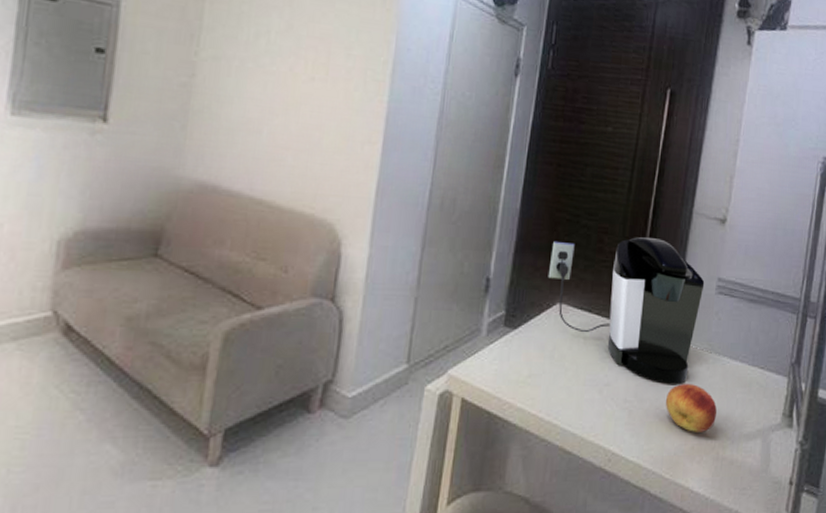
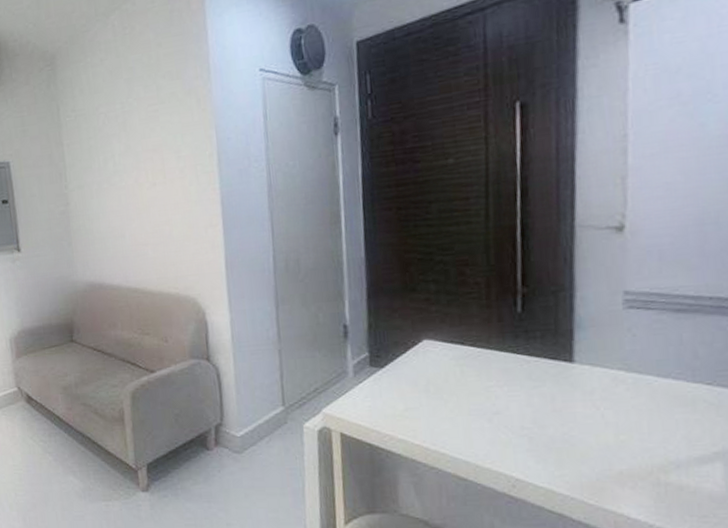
coffee maker: present [548,237,705,384] -> none [406,261,606,409]
fruit: present [665,384,717,432] -> none [574,407,649,457]

